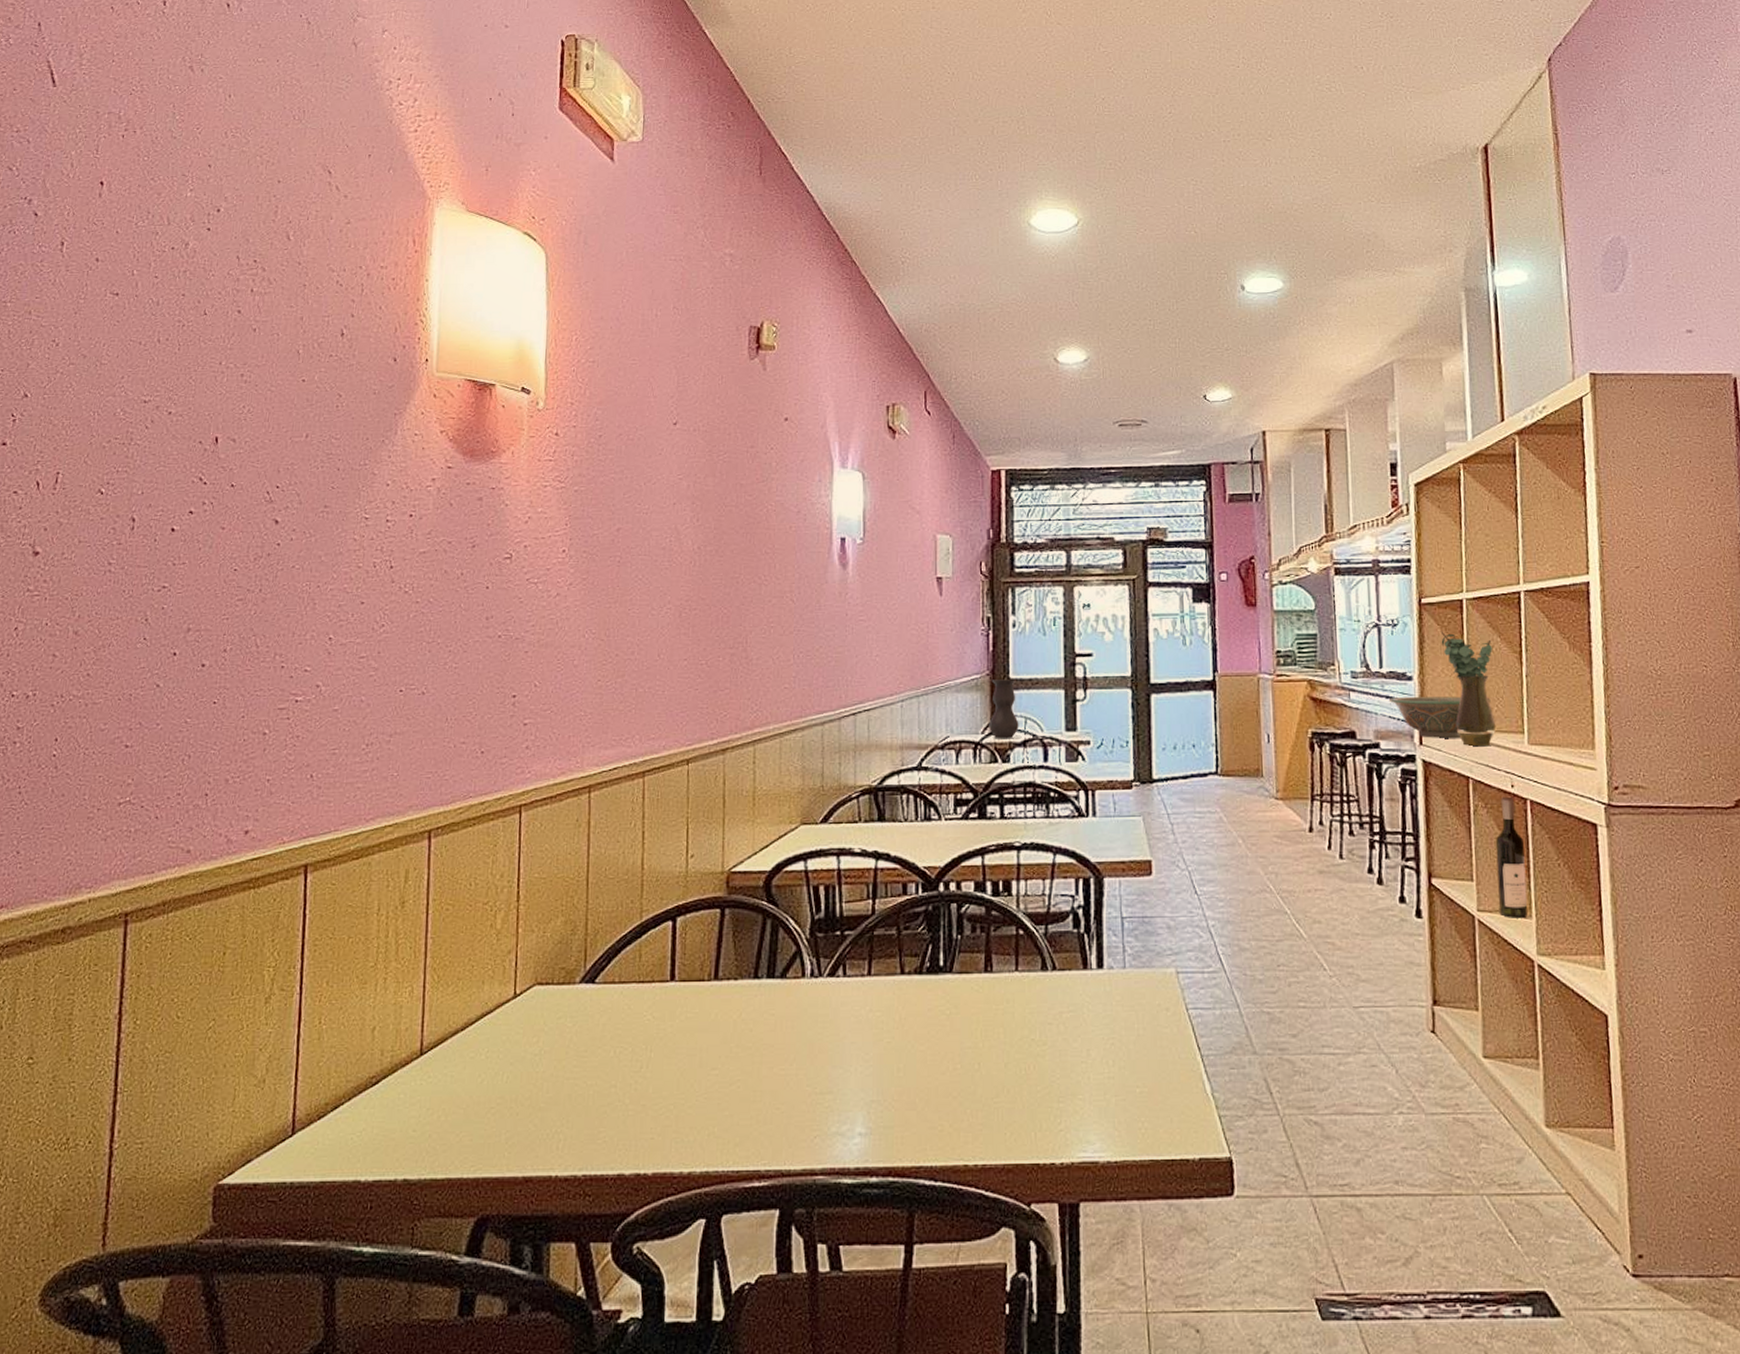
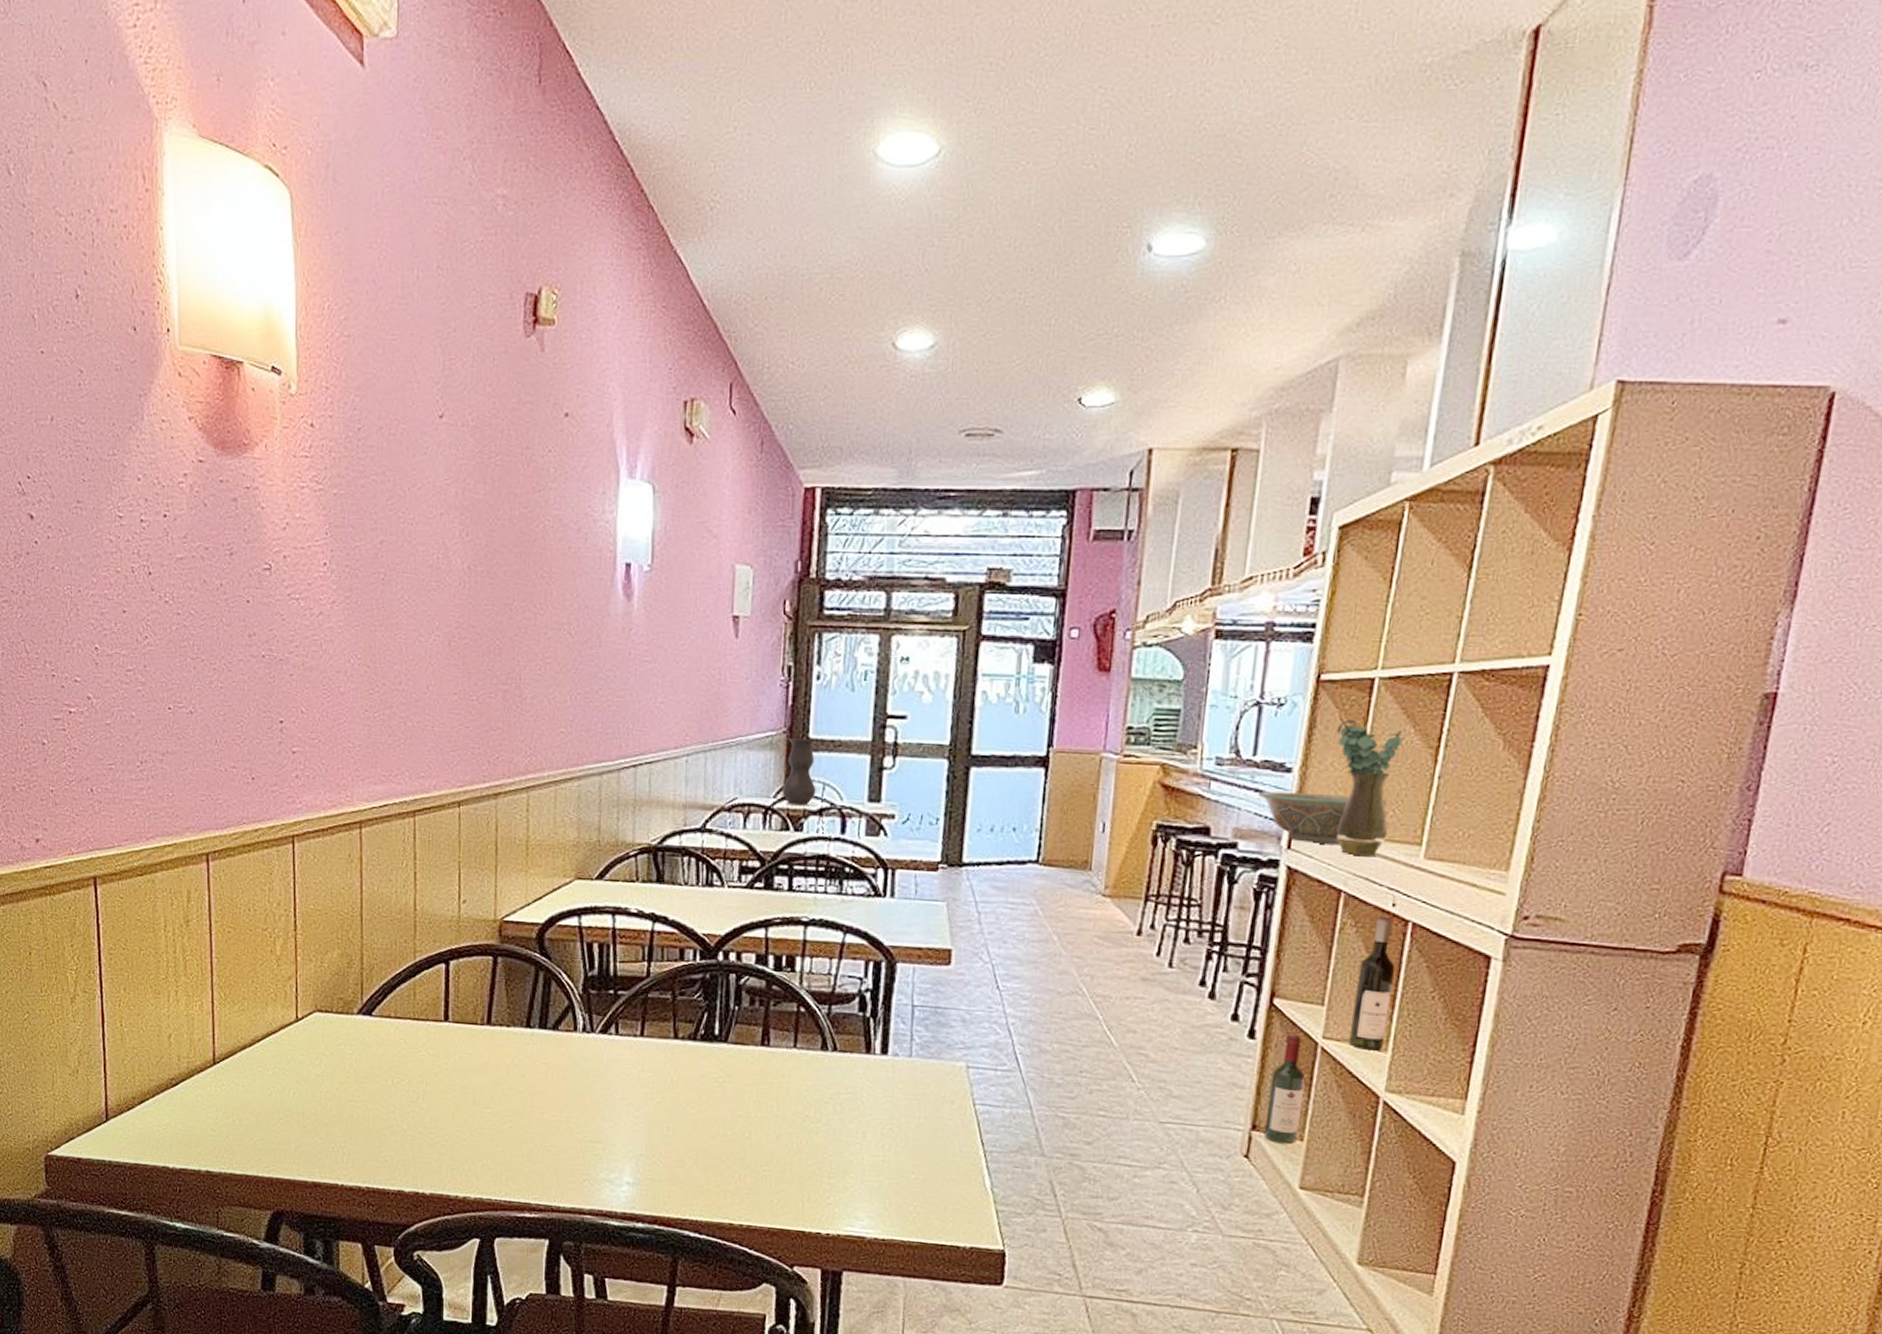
wine bottle: none [1442,911,1473,1016] -> present [1264,1035,1306,1145]

